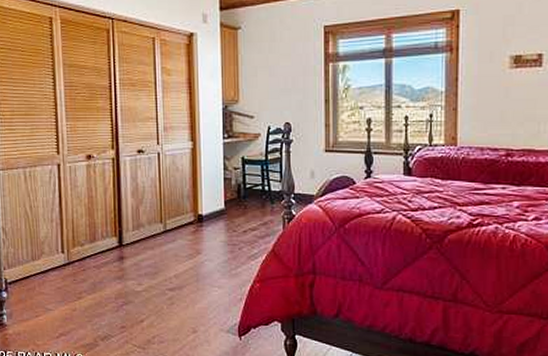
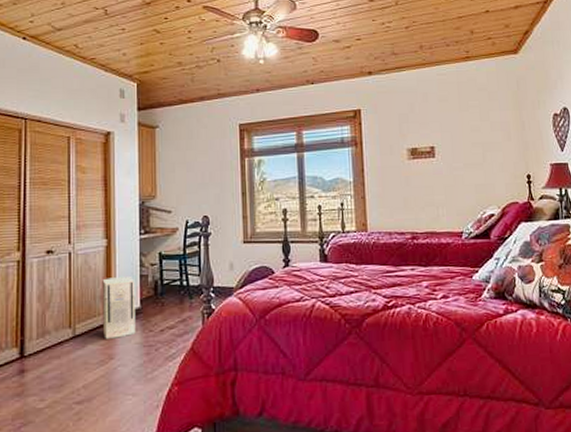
air purifier: none [189,179,221,236] -> present [102,277,136,339]

